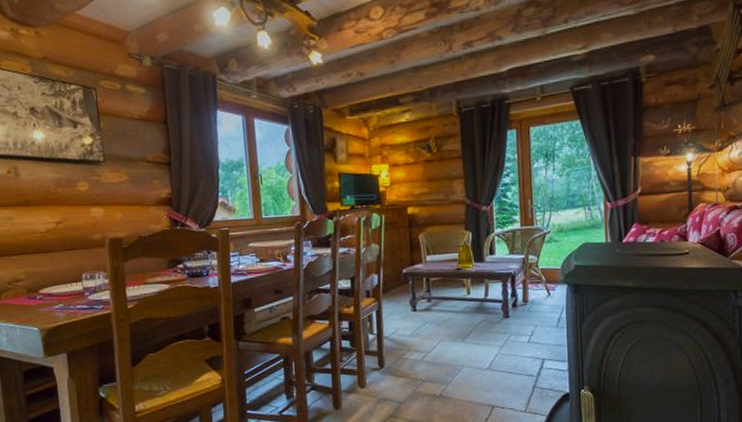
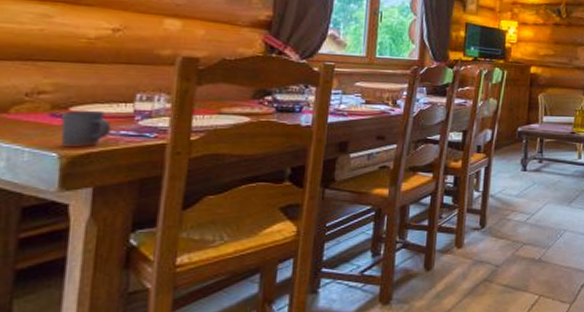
mug: none [35,290,70,323] -> present [61,110,112,148]

